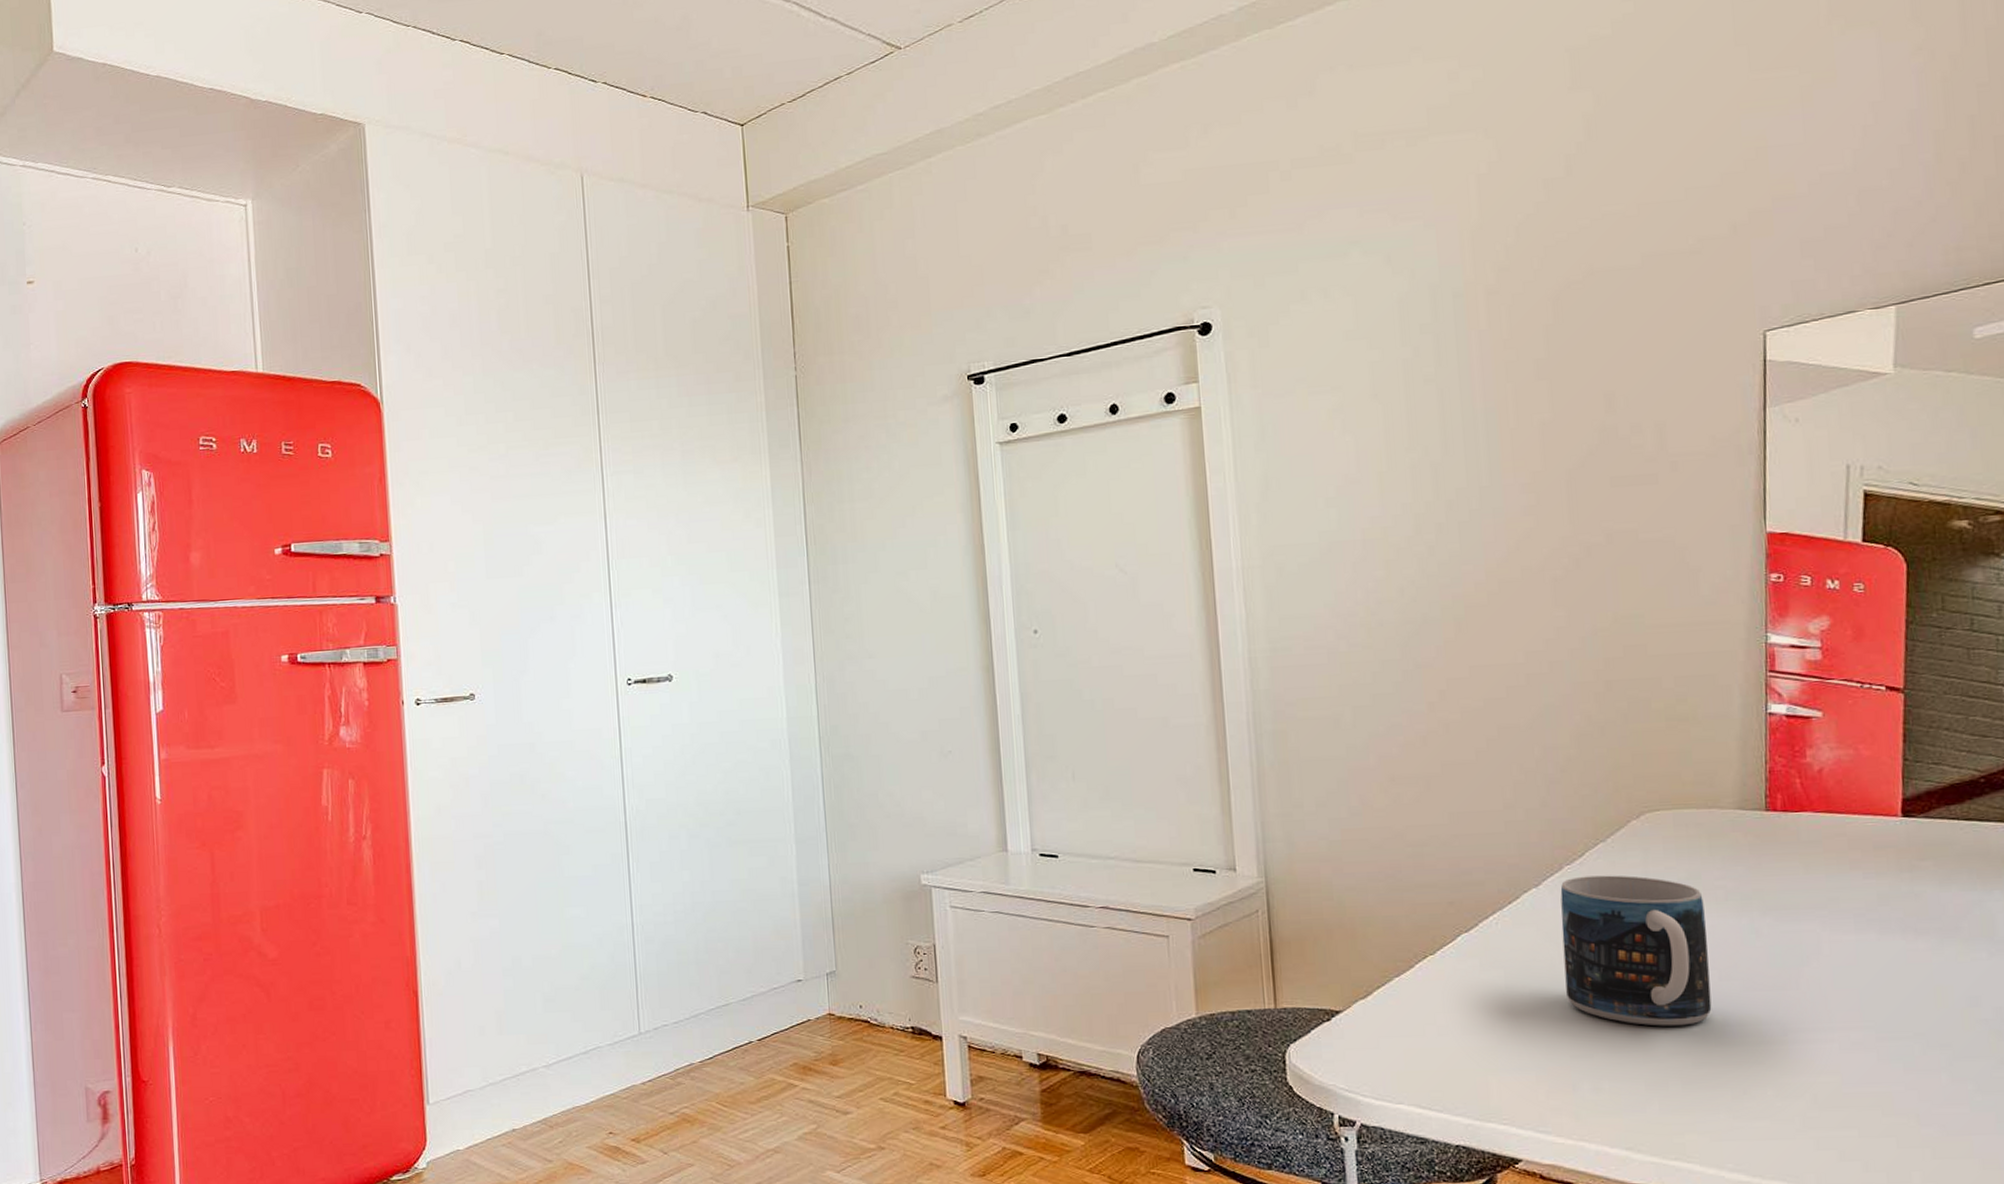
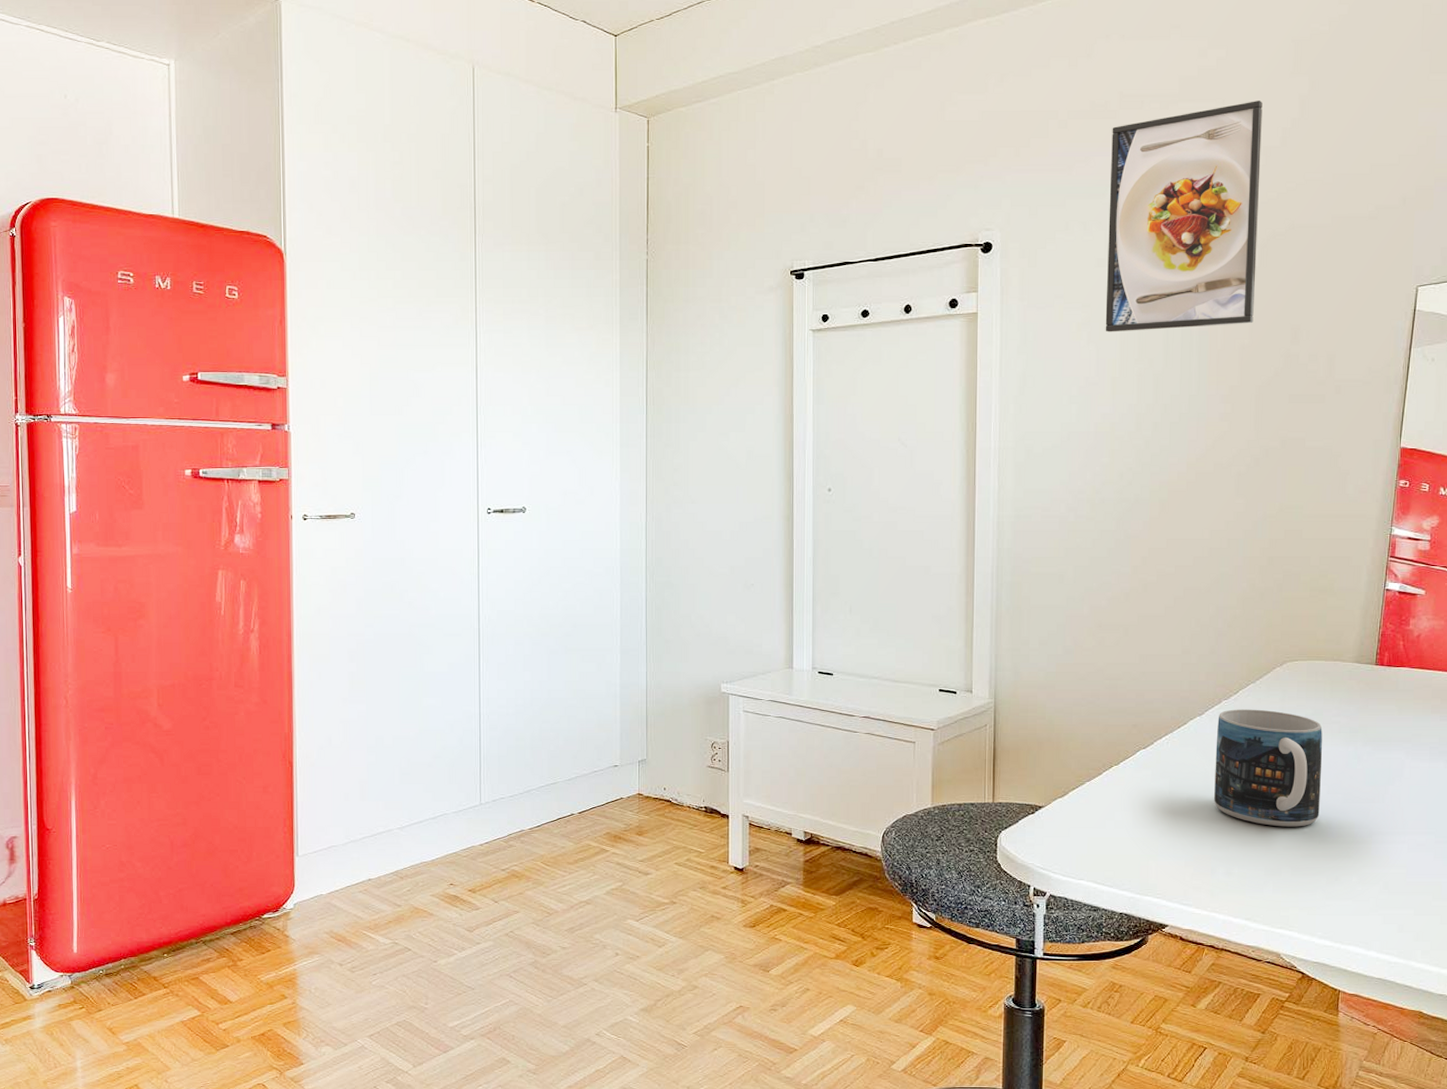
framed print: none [1348,125,1553,418] -> present [1105,101,1263,332]

